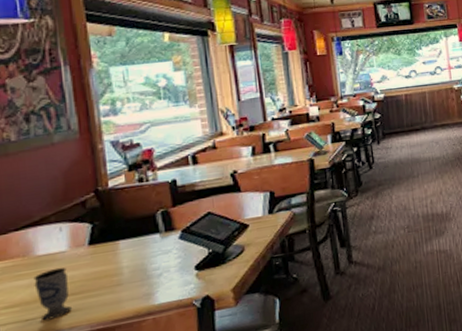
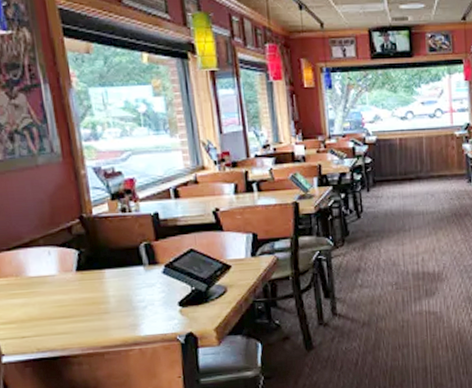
cup: present [33,267,73,321] -> none [27,290,65,339]

